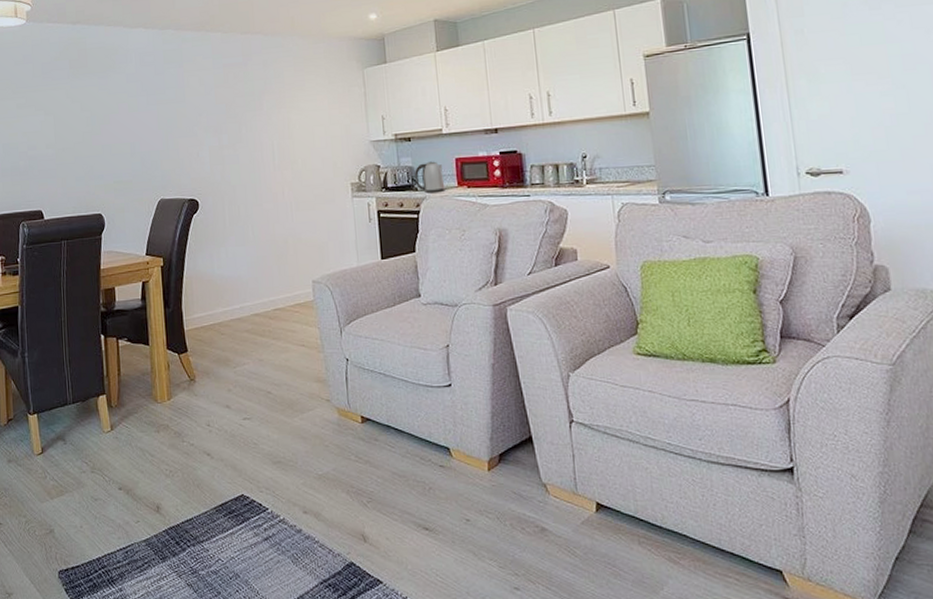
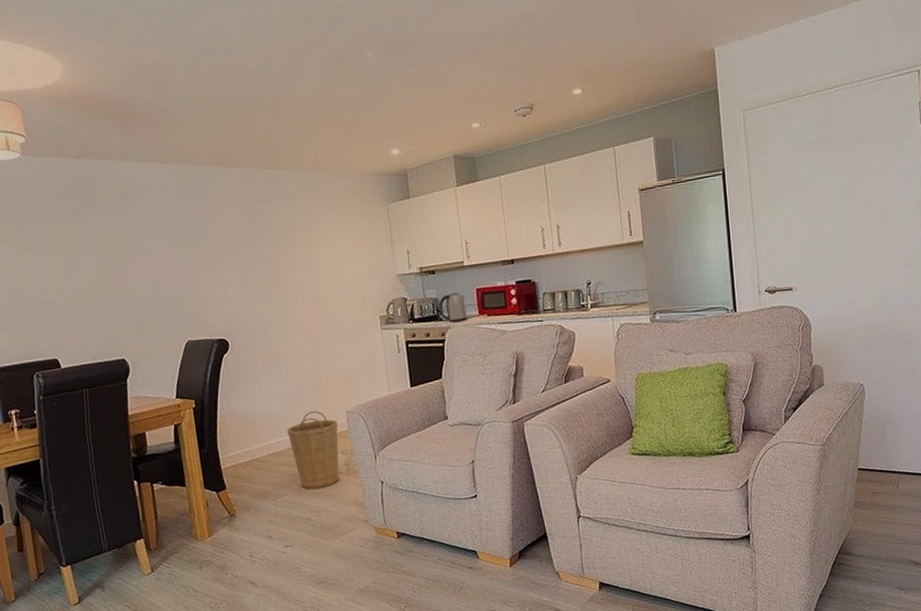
basket: none [250,277,303,361] -> present [286,410,340,490]

